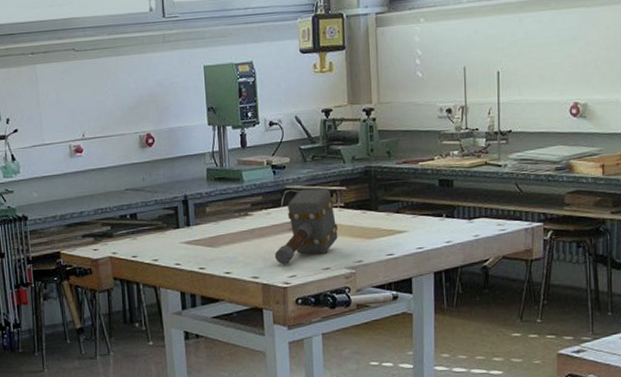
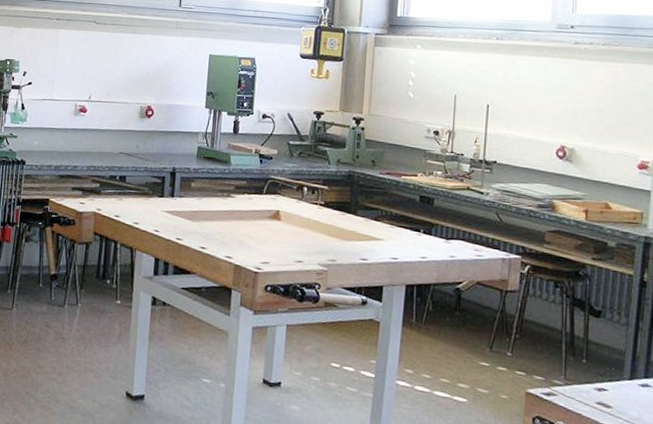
hammer: present [274,188,338,265] -> none [250,181,315,251]

